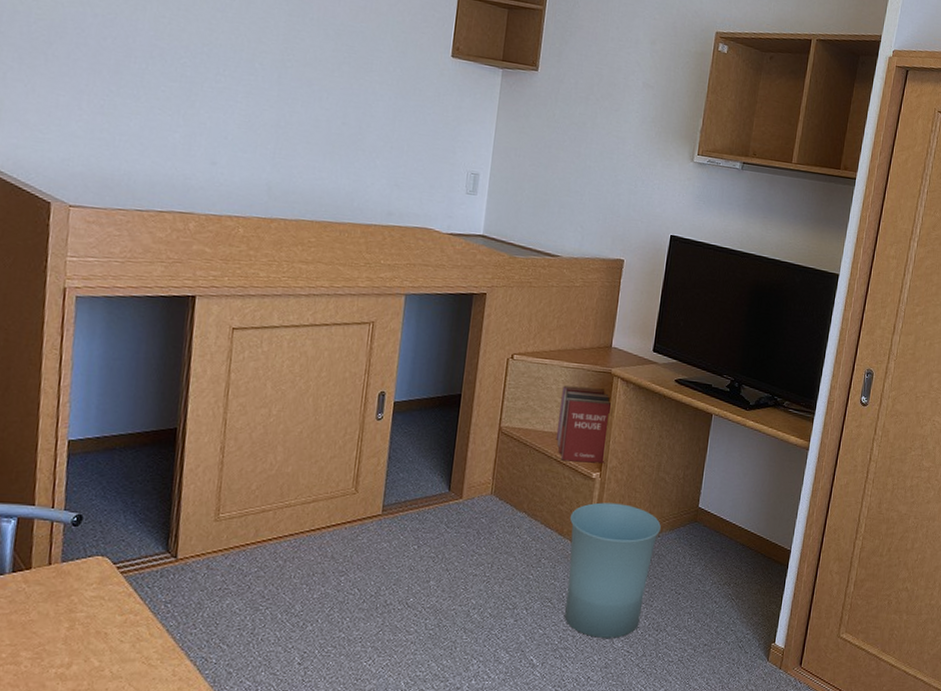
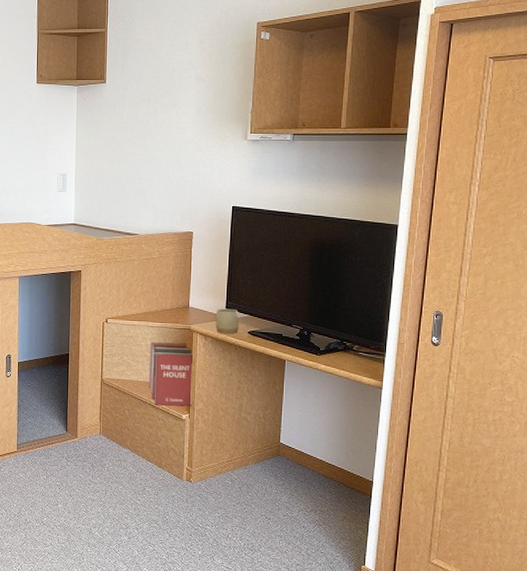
waste bin: present [564,502,661,638] -> none [167,440,247,556]
mug: none [639,351,667,382] -> present [215,308,239,335]

